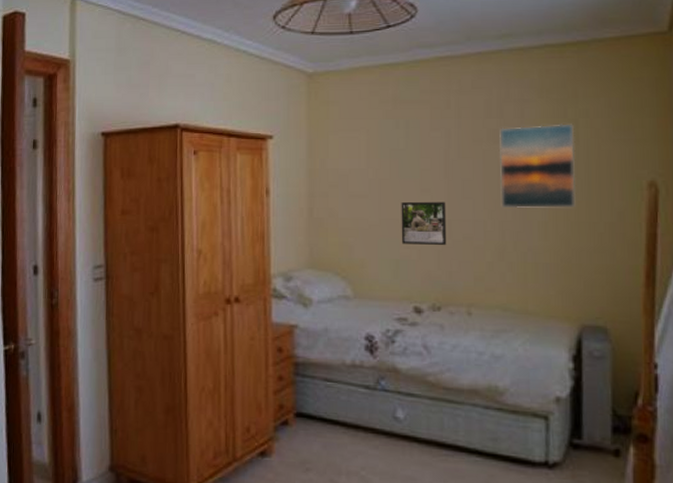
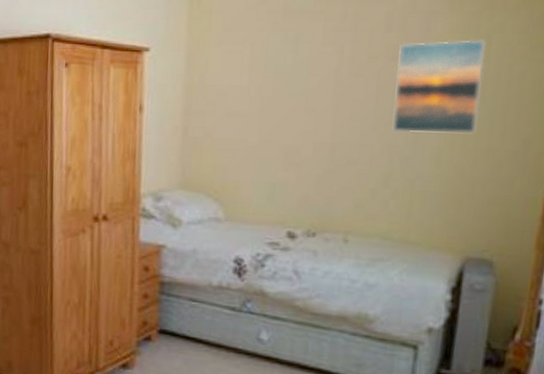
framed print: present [401,201,447,245] -> none [280,122,332,169]

